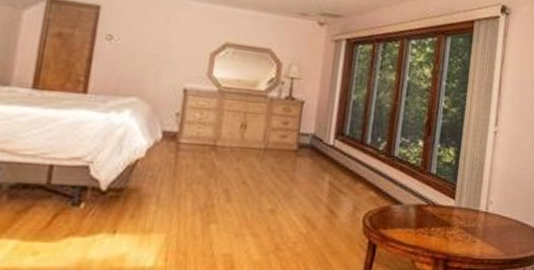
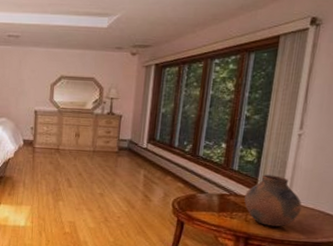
vase: none [443,179,500,243] -> present [244,174,302,227]

